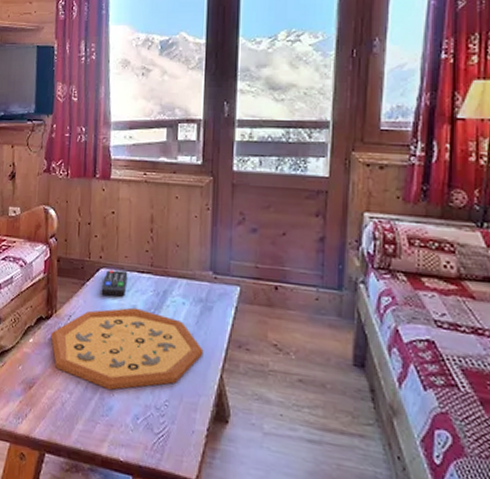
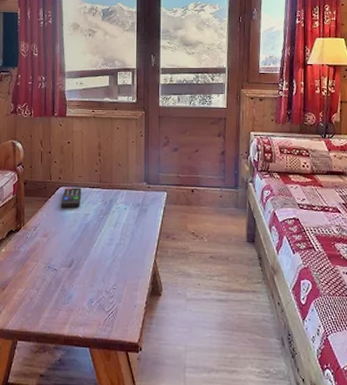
decorative tray: present [50,307,204,390] -> none [19,215,141,282]

